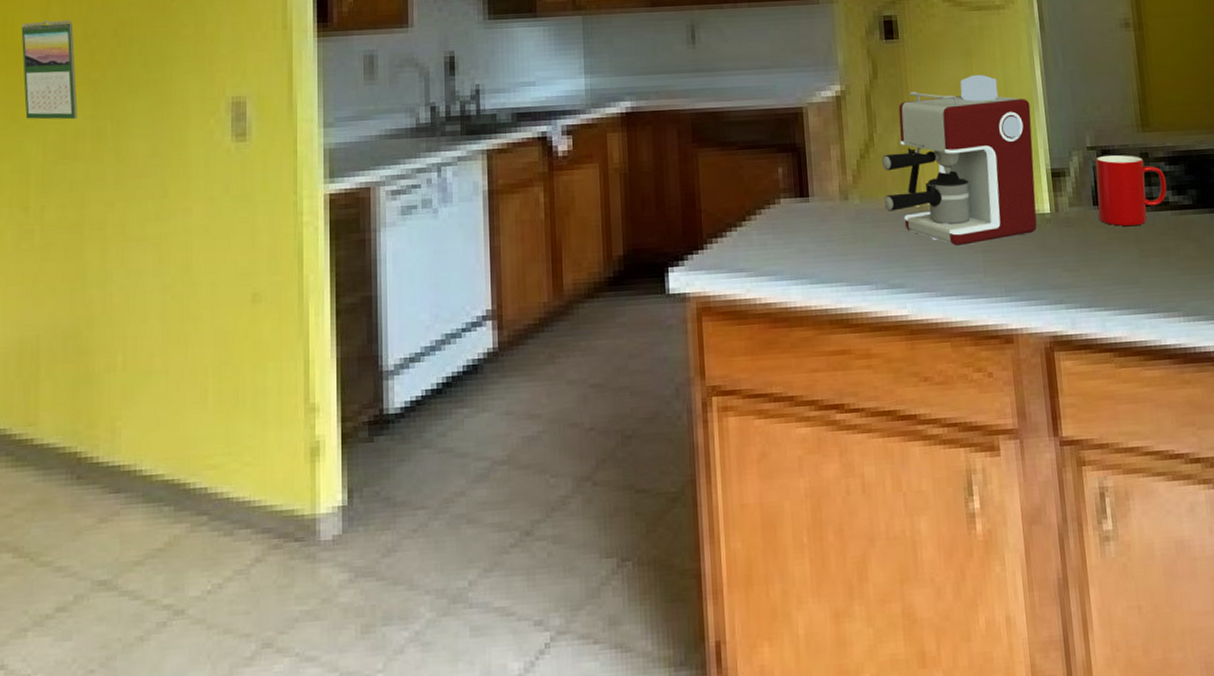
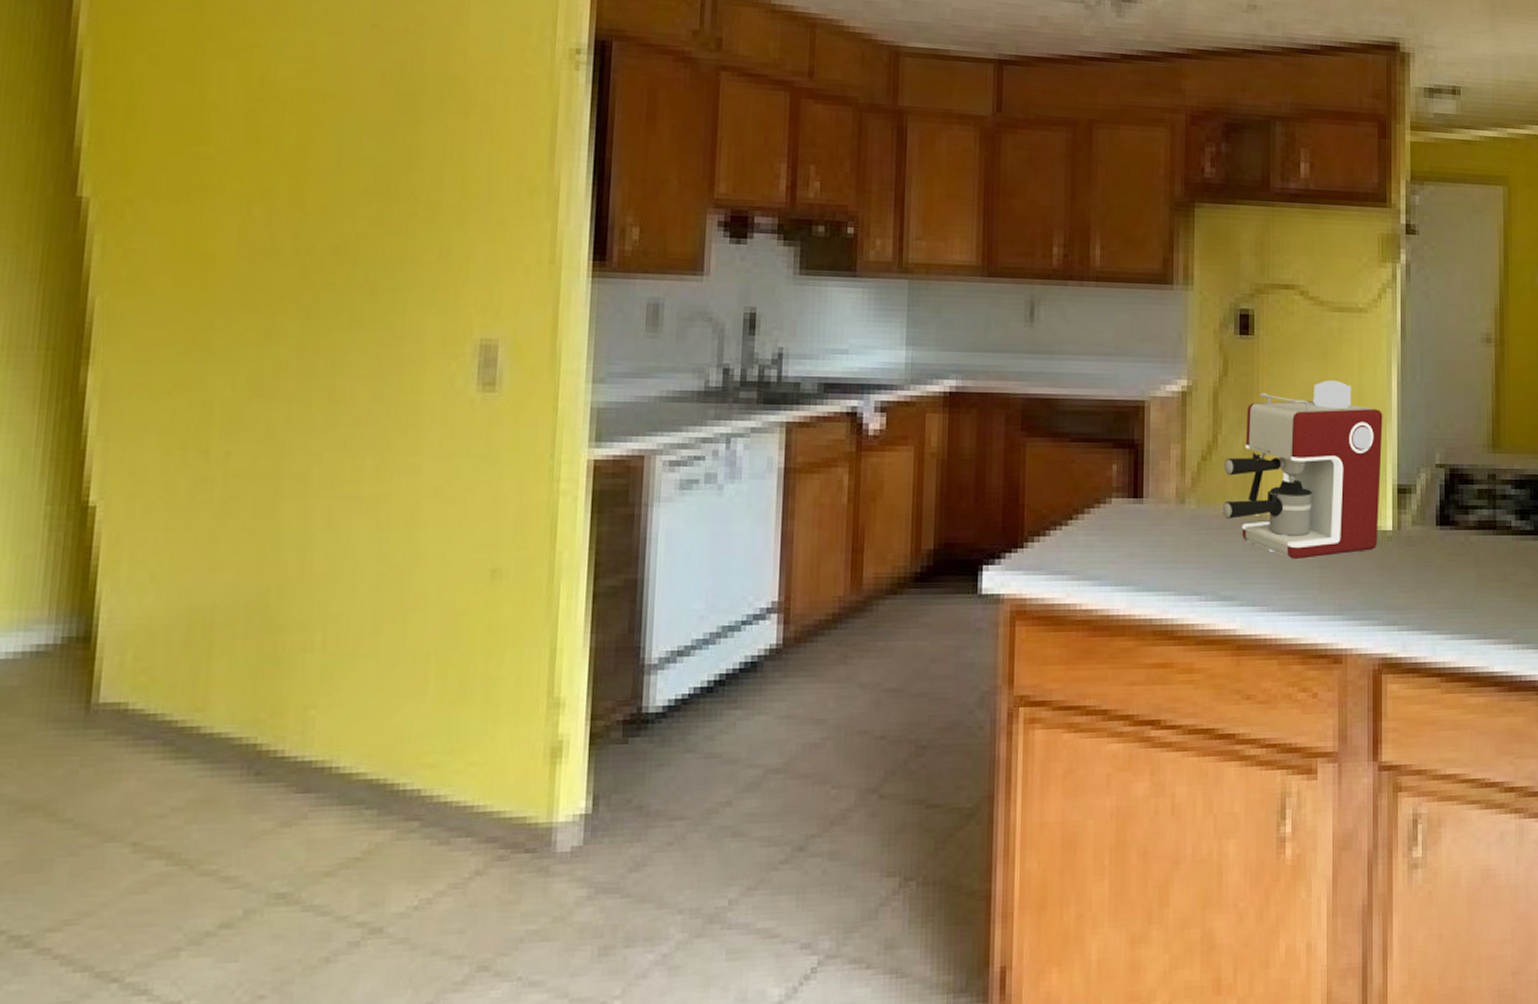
calendar: present [21,20,77,120] -> none [210,227,281,351]
cup: present [1095,155,1167,227] -> none [1440,475,1510,549]

